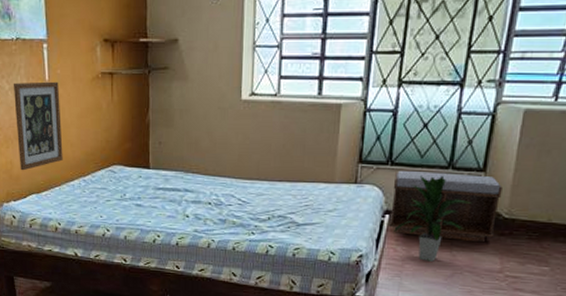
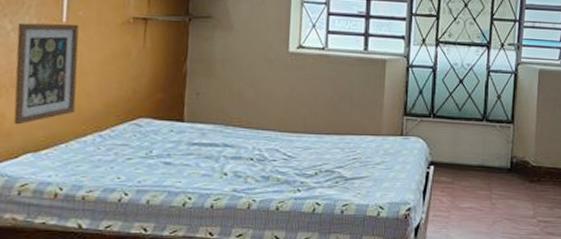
bench: present [388,170,503,243] -> none [434,122,528,190]
indoor plant: present [394,175,472,262] -> none [439,127,504,211]

